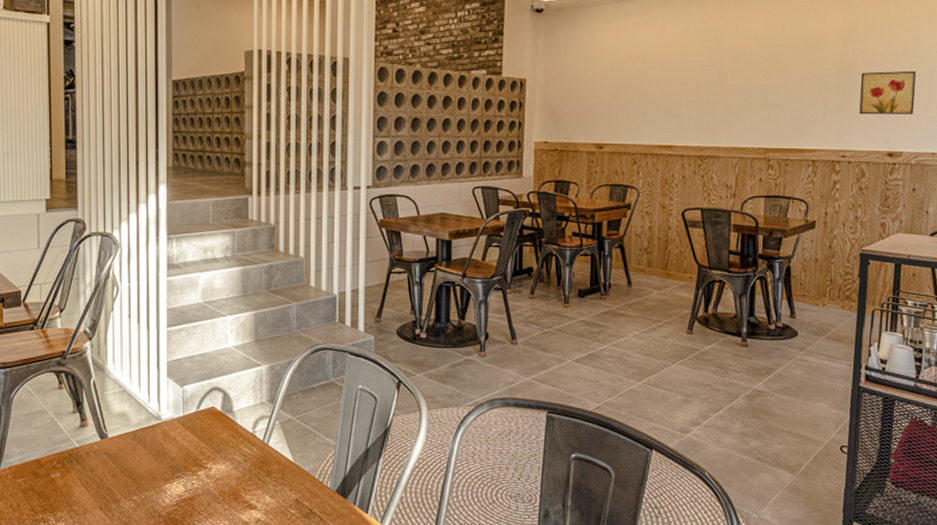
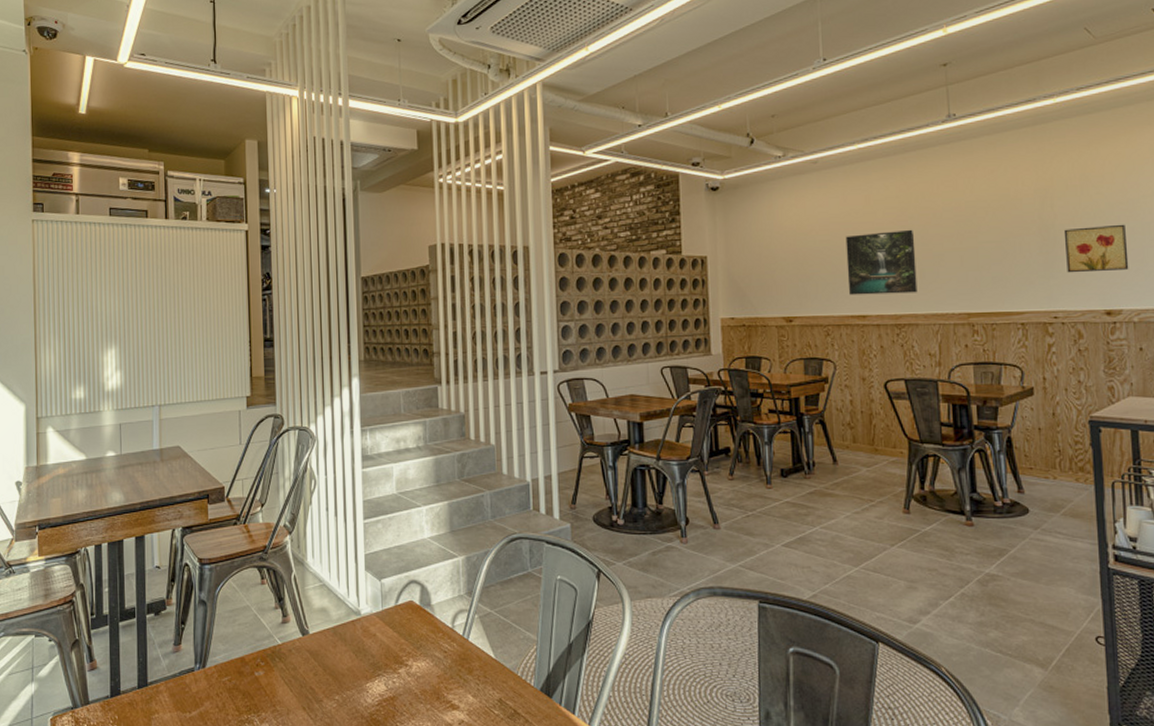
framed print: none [658,63,725,126] -> present [845,229,918,295]

